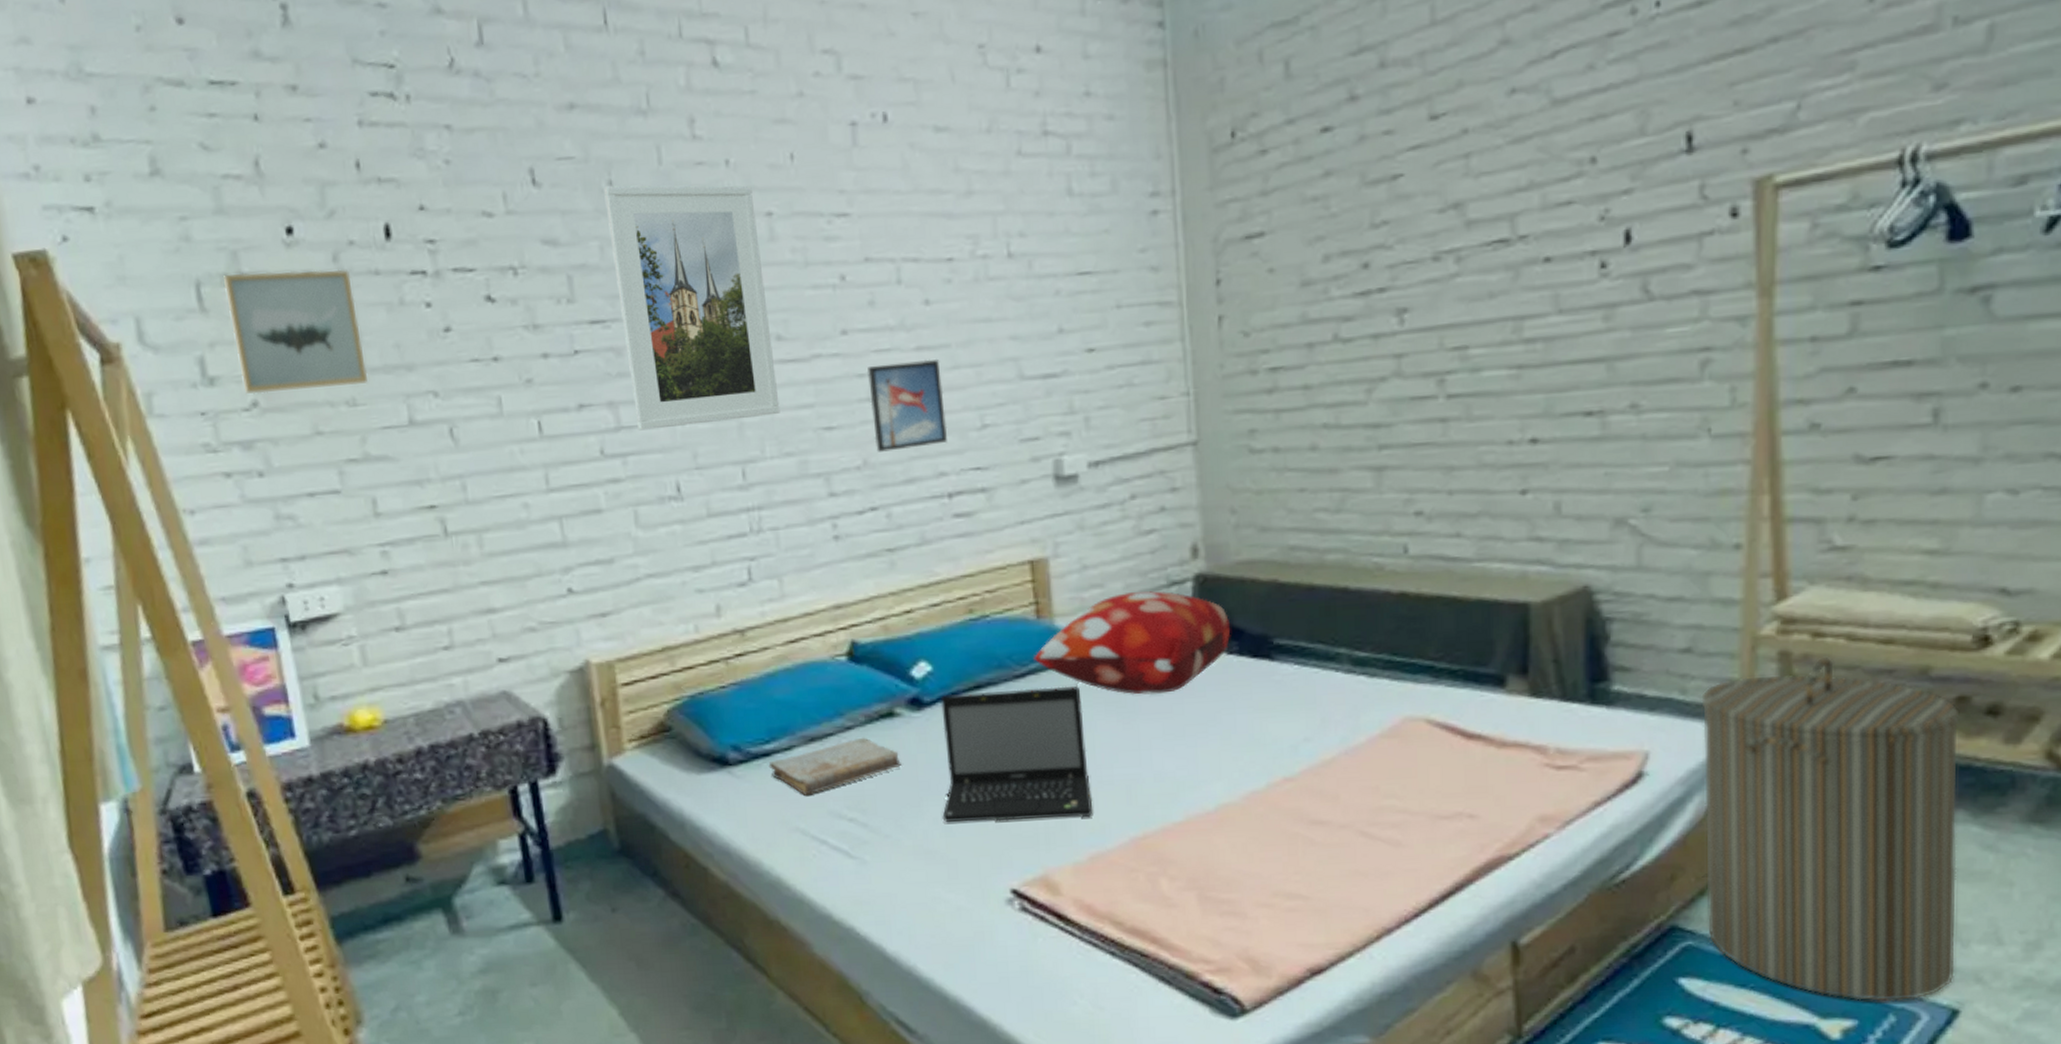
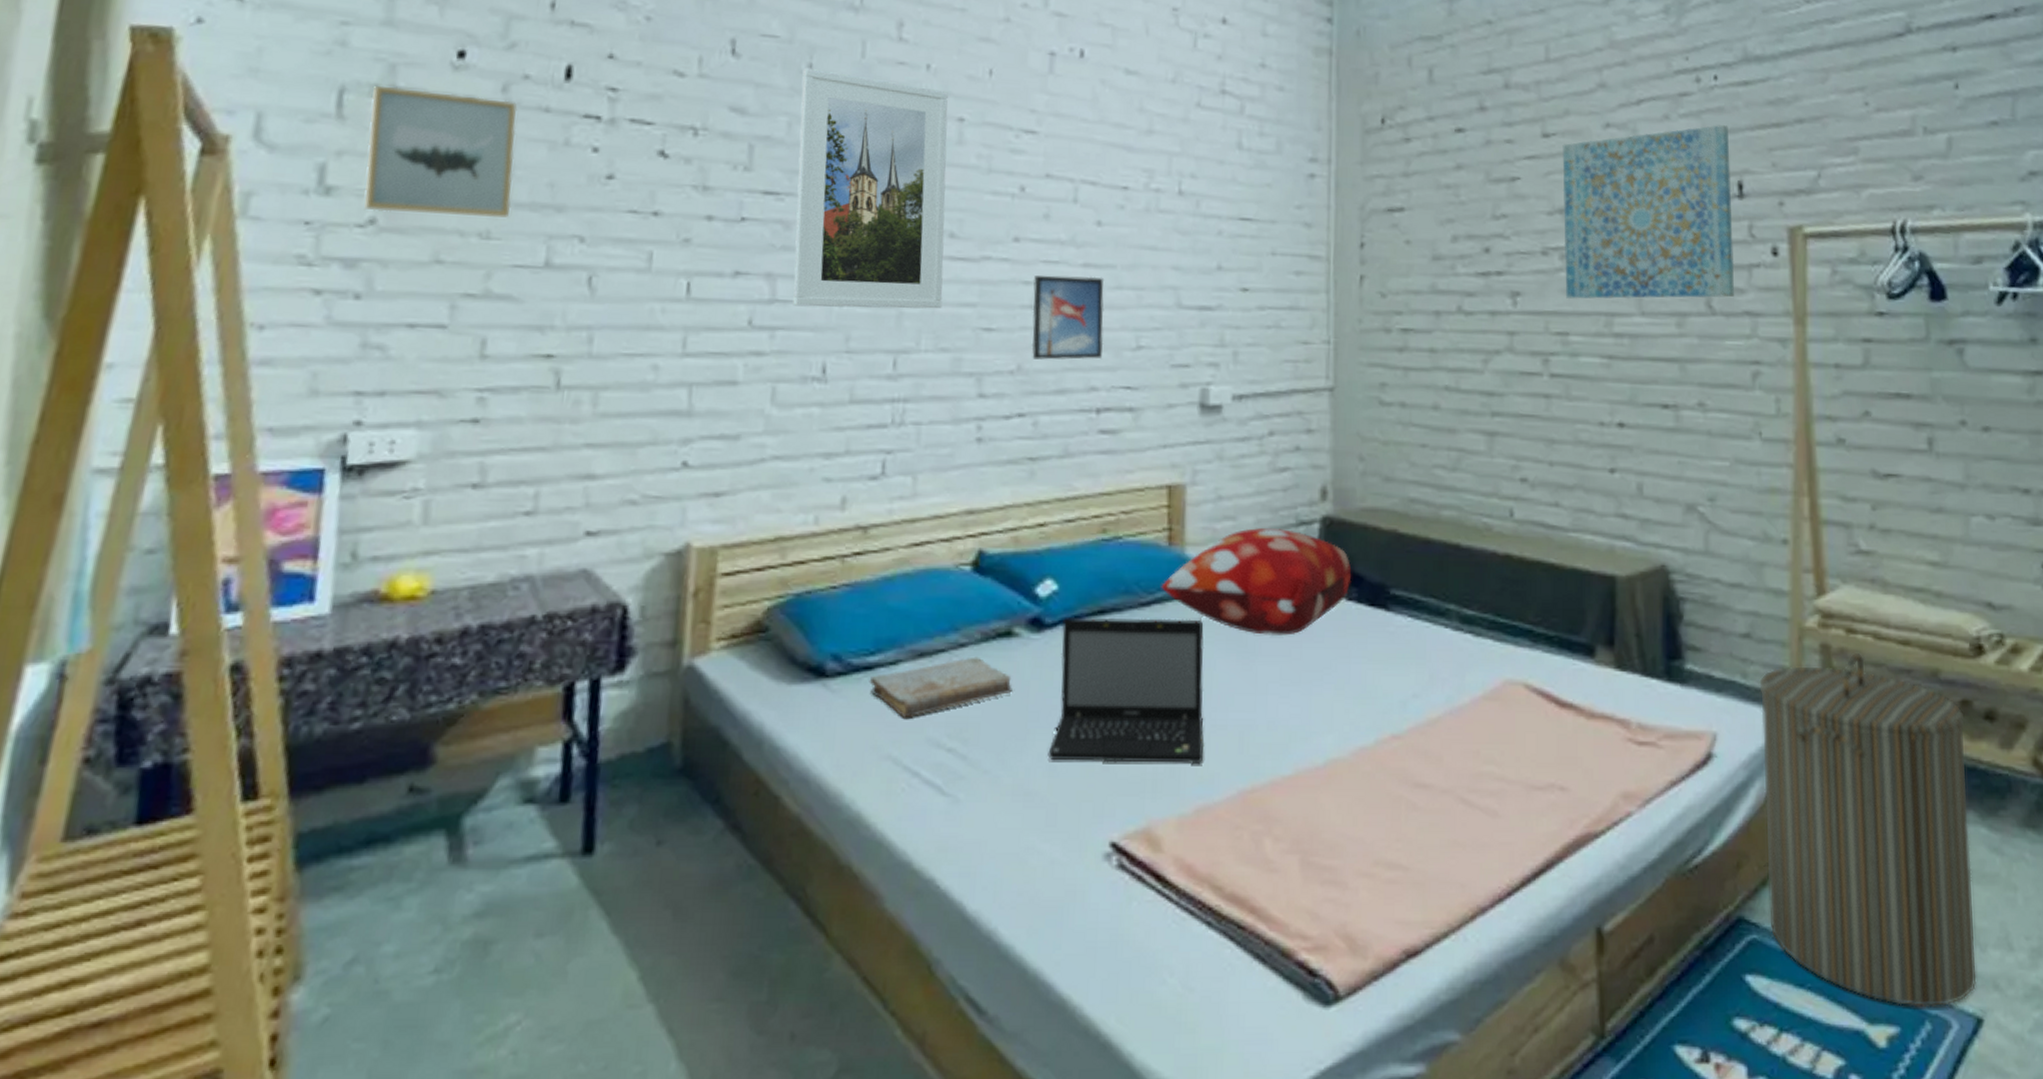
wall art: none [1455,63,1680,307] -> present [1562,124,1735,299]

